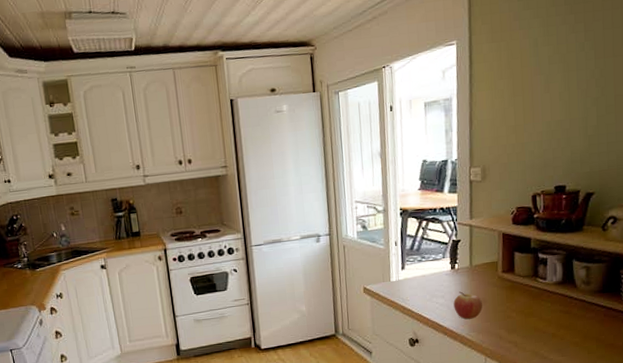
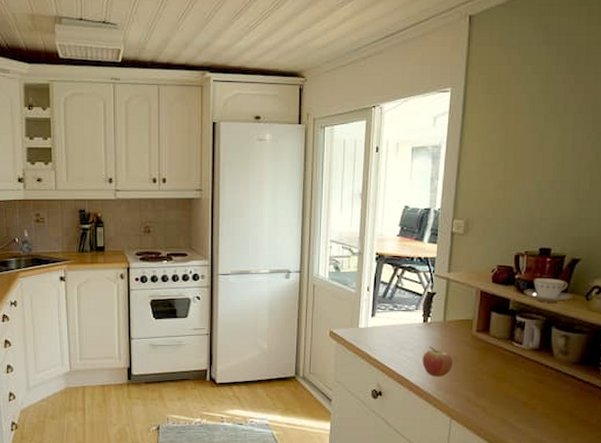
teacup: none [543,213,591,238] -> present [524,278,573,303]

